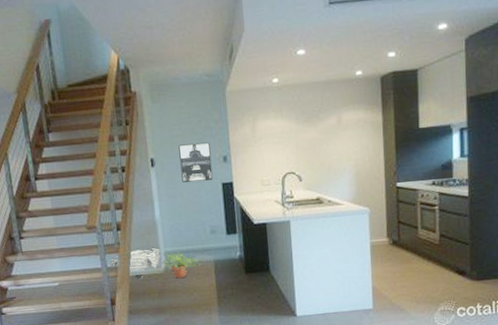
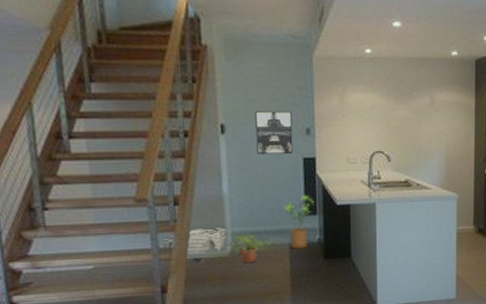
house plant: none [208,216,234,266] -> present [284,195,314,250]

